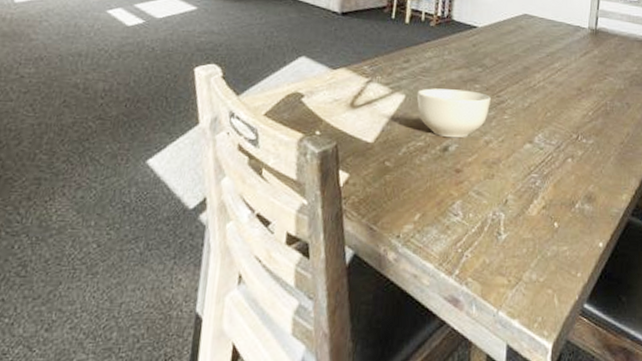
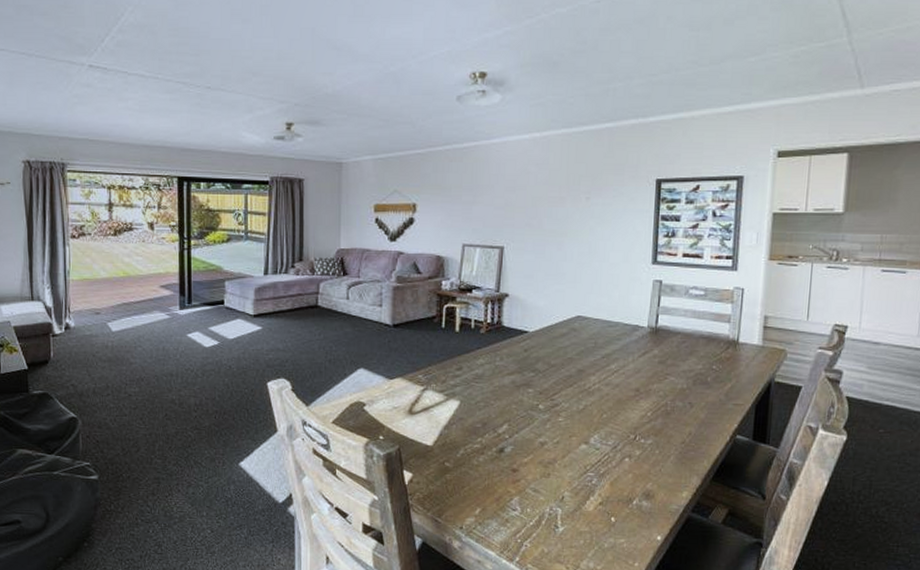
bowl: present [416,88,491,138] -> none [471,394,545,441]

